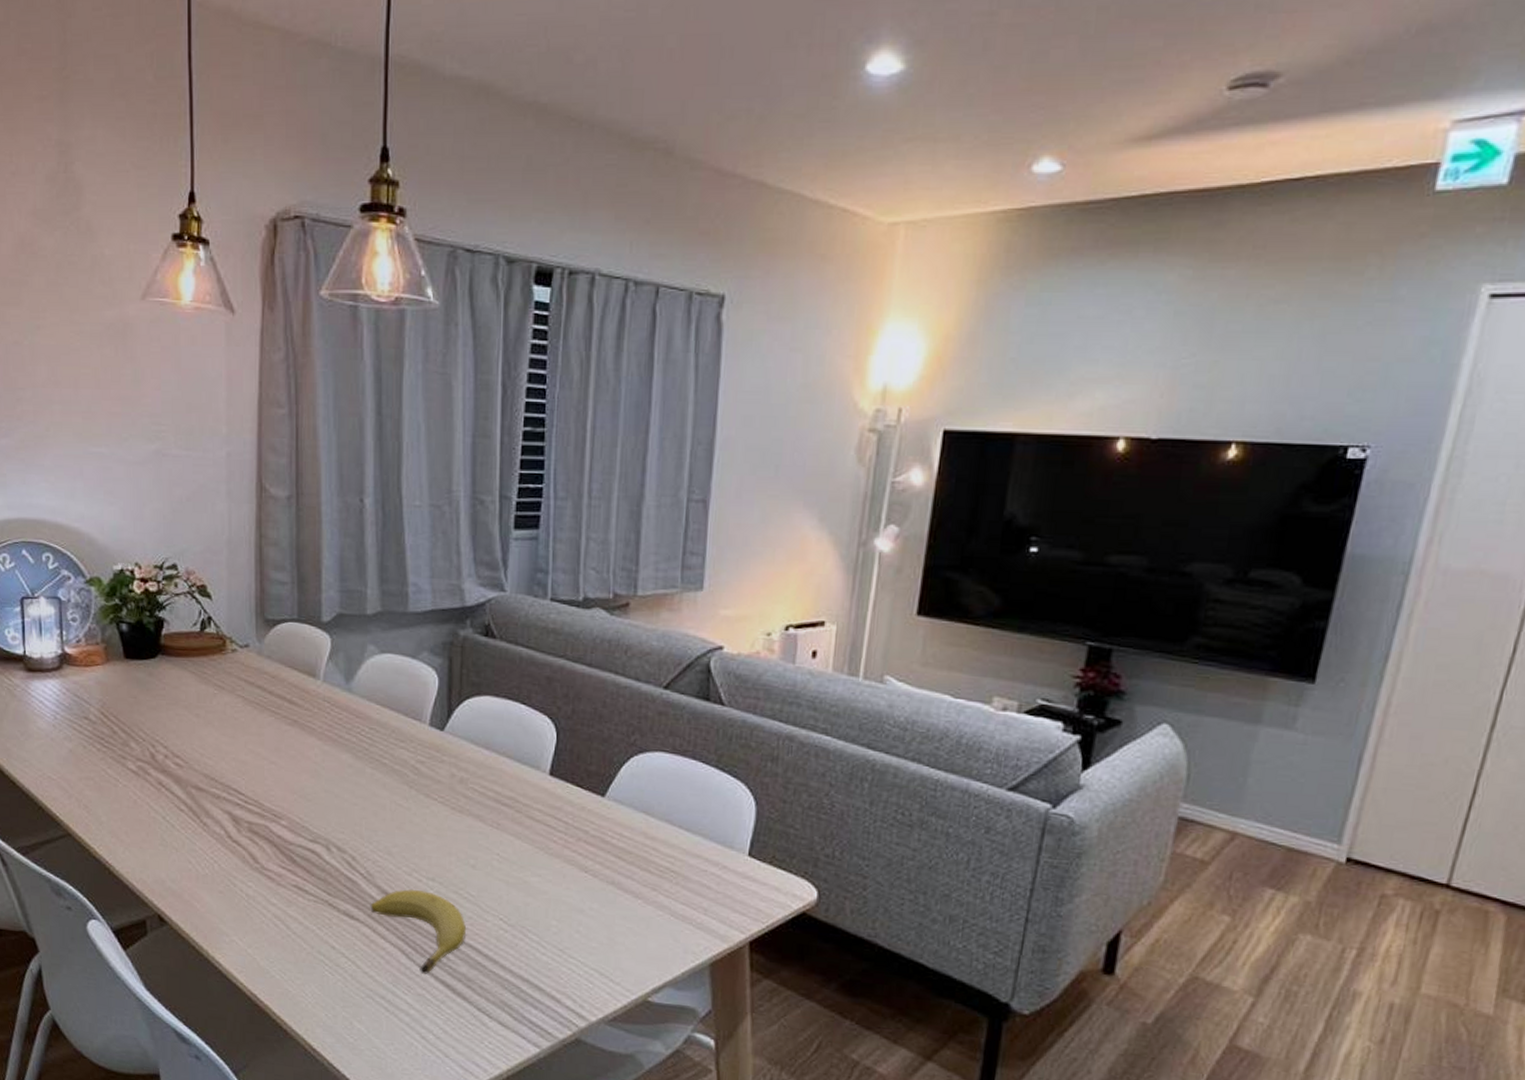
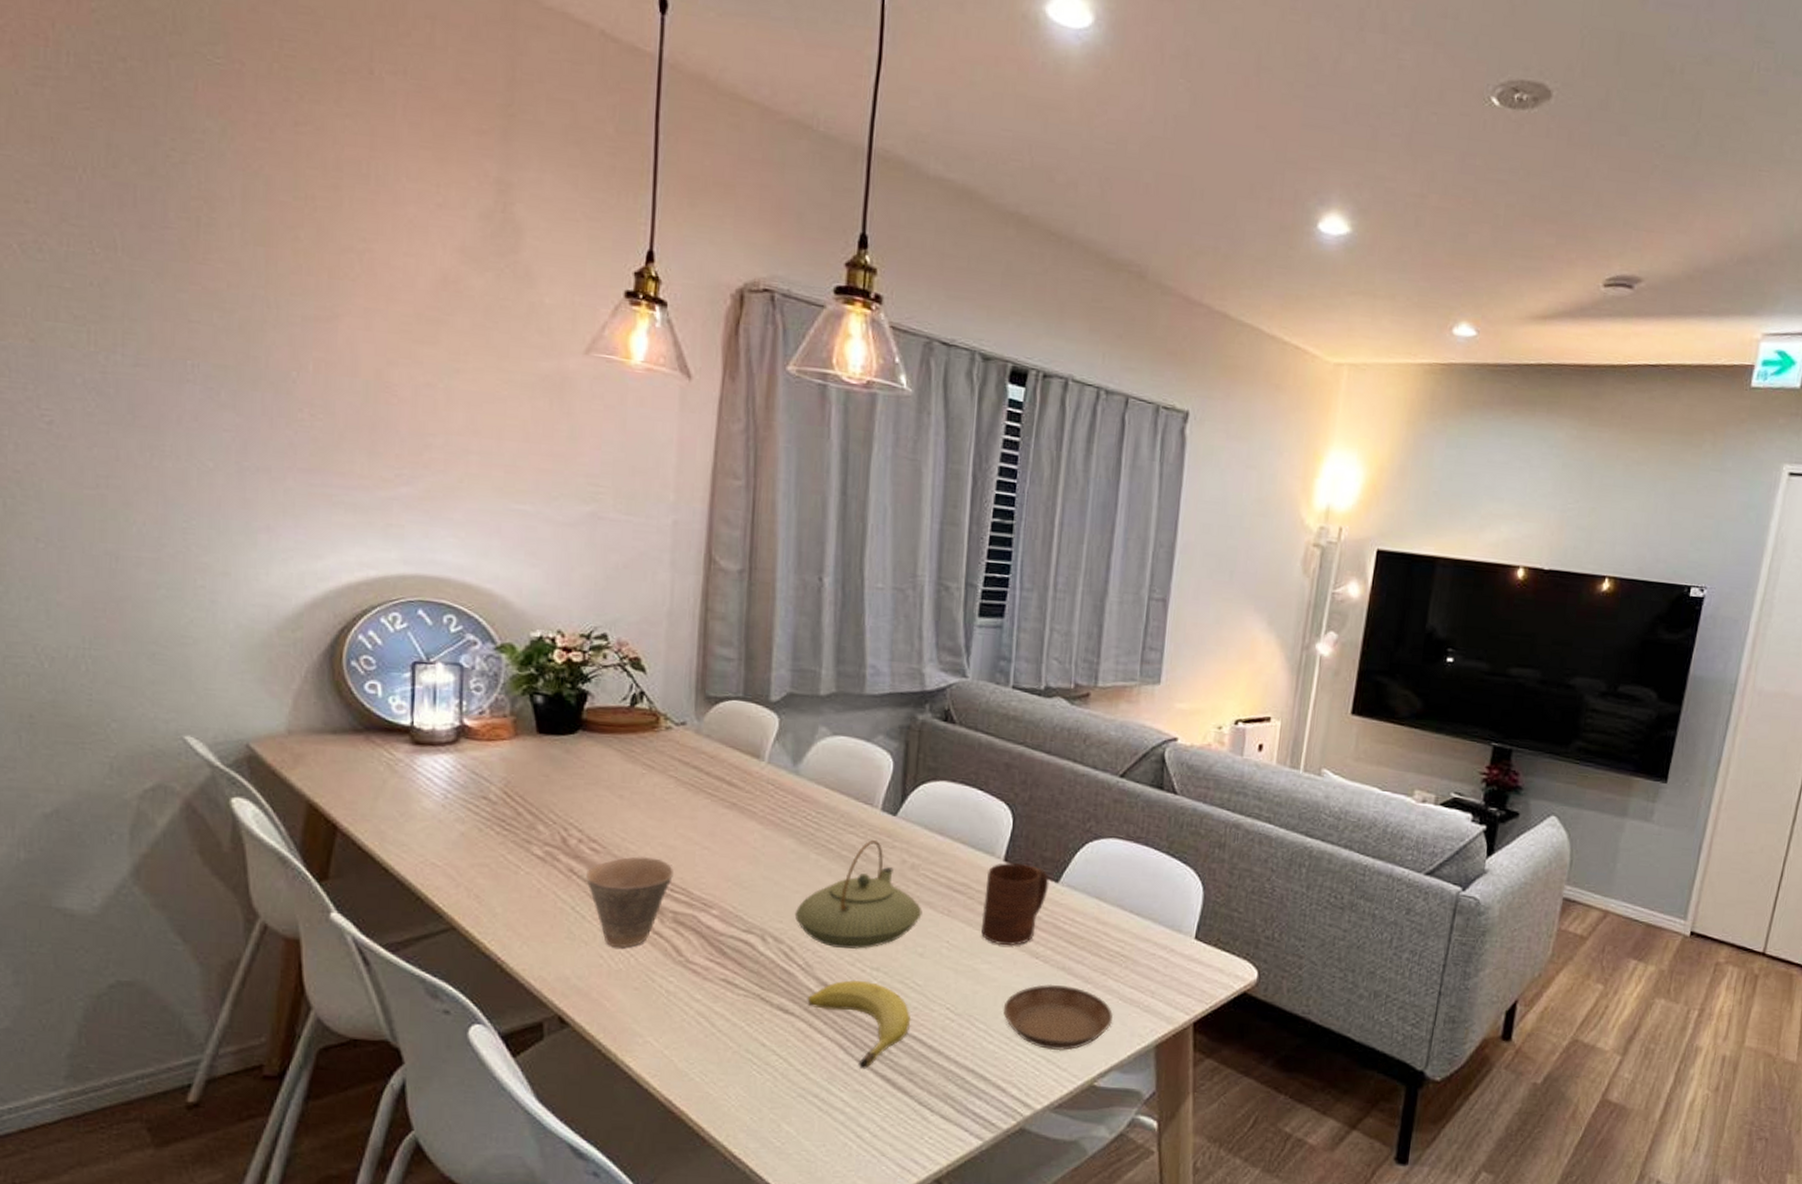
cup: none [172,771,246,855] -> present [585,856,673,948]
teapot: none [355,754,473,861] -> present [794,839,922,950]
cup: none [530,776,595,859] -> present [981,862,1049,946]
saucer: none [554,898,666,966] -> present [1003,984,1114,1051]

